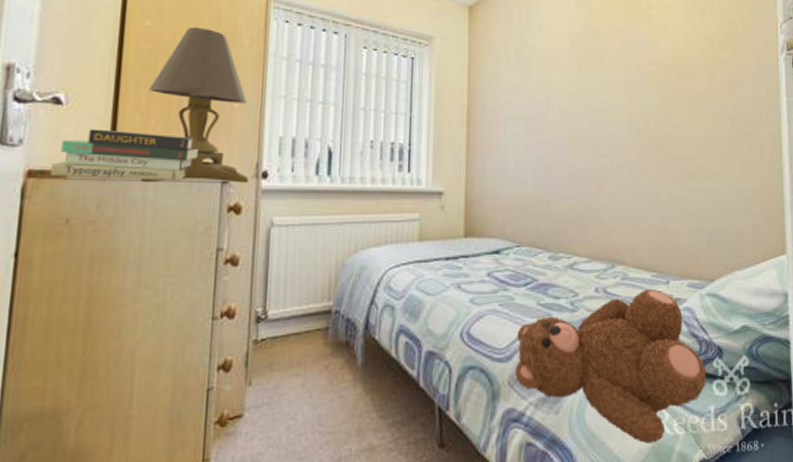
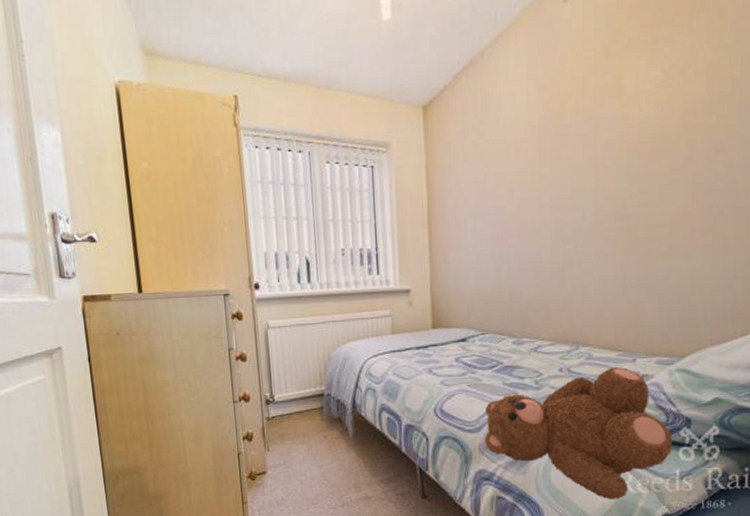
books: present [49,128,200,181] -> none [98,258,203,300]
lamp: present [140,26,249,183] -> none [156,162,245,300]

